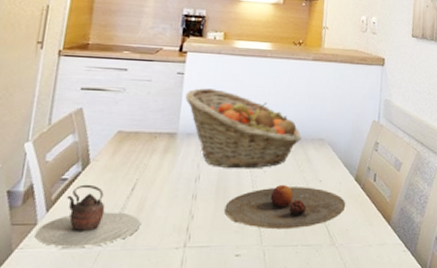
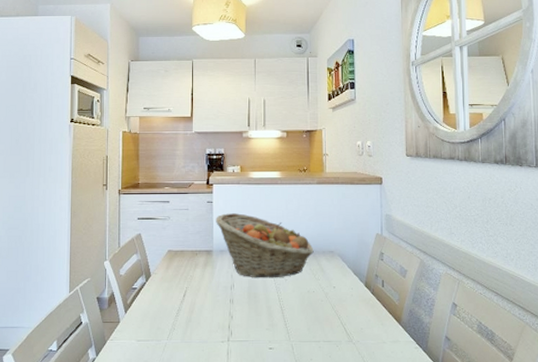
teapot: present [35,184,140,247] -> none [119,292,193,339]
plate: present [224,185,346,230] -> none [256,291,359,328]

